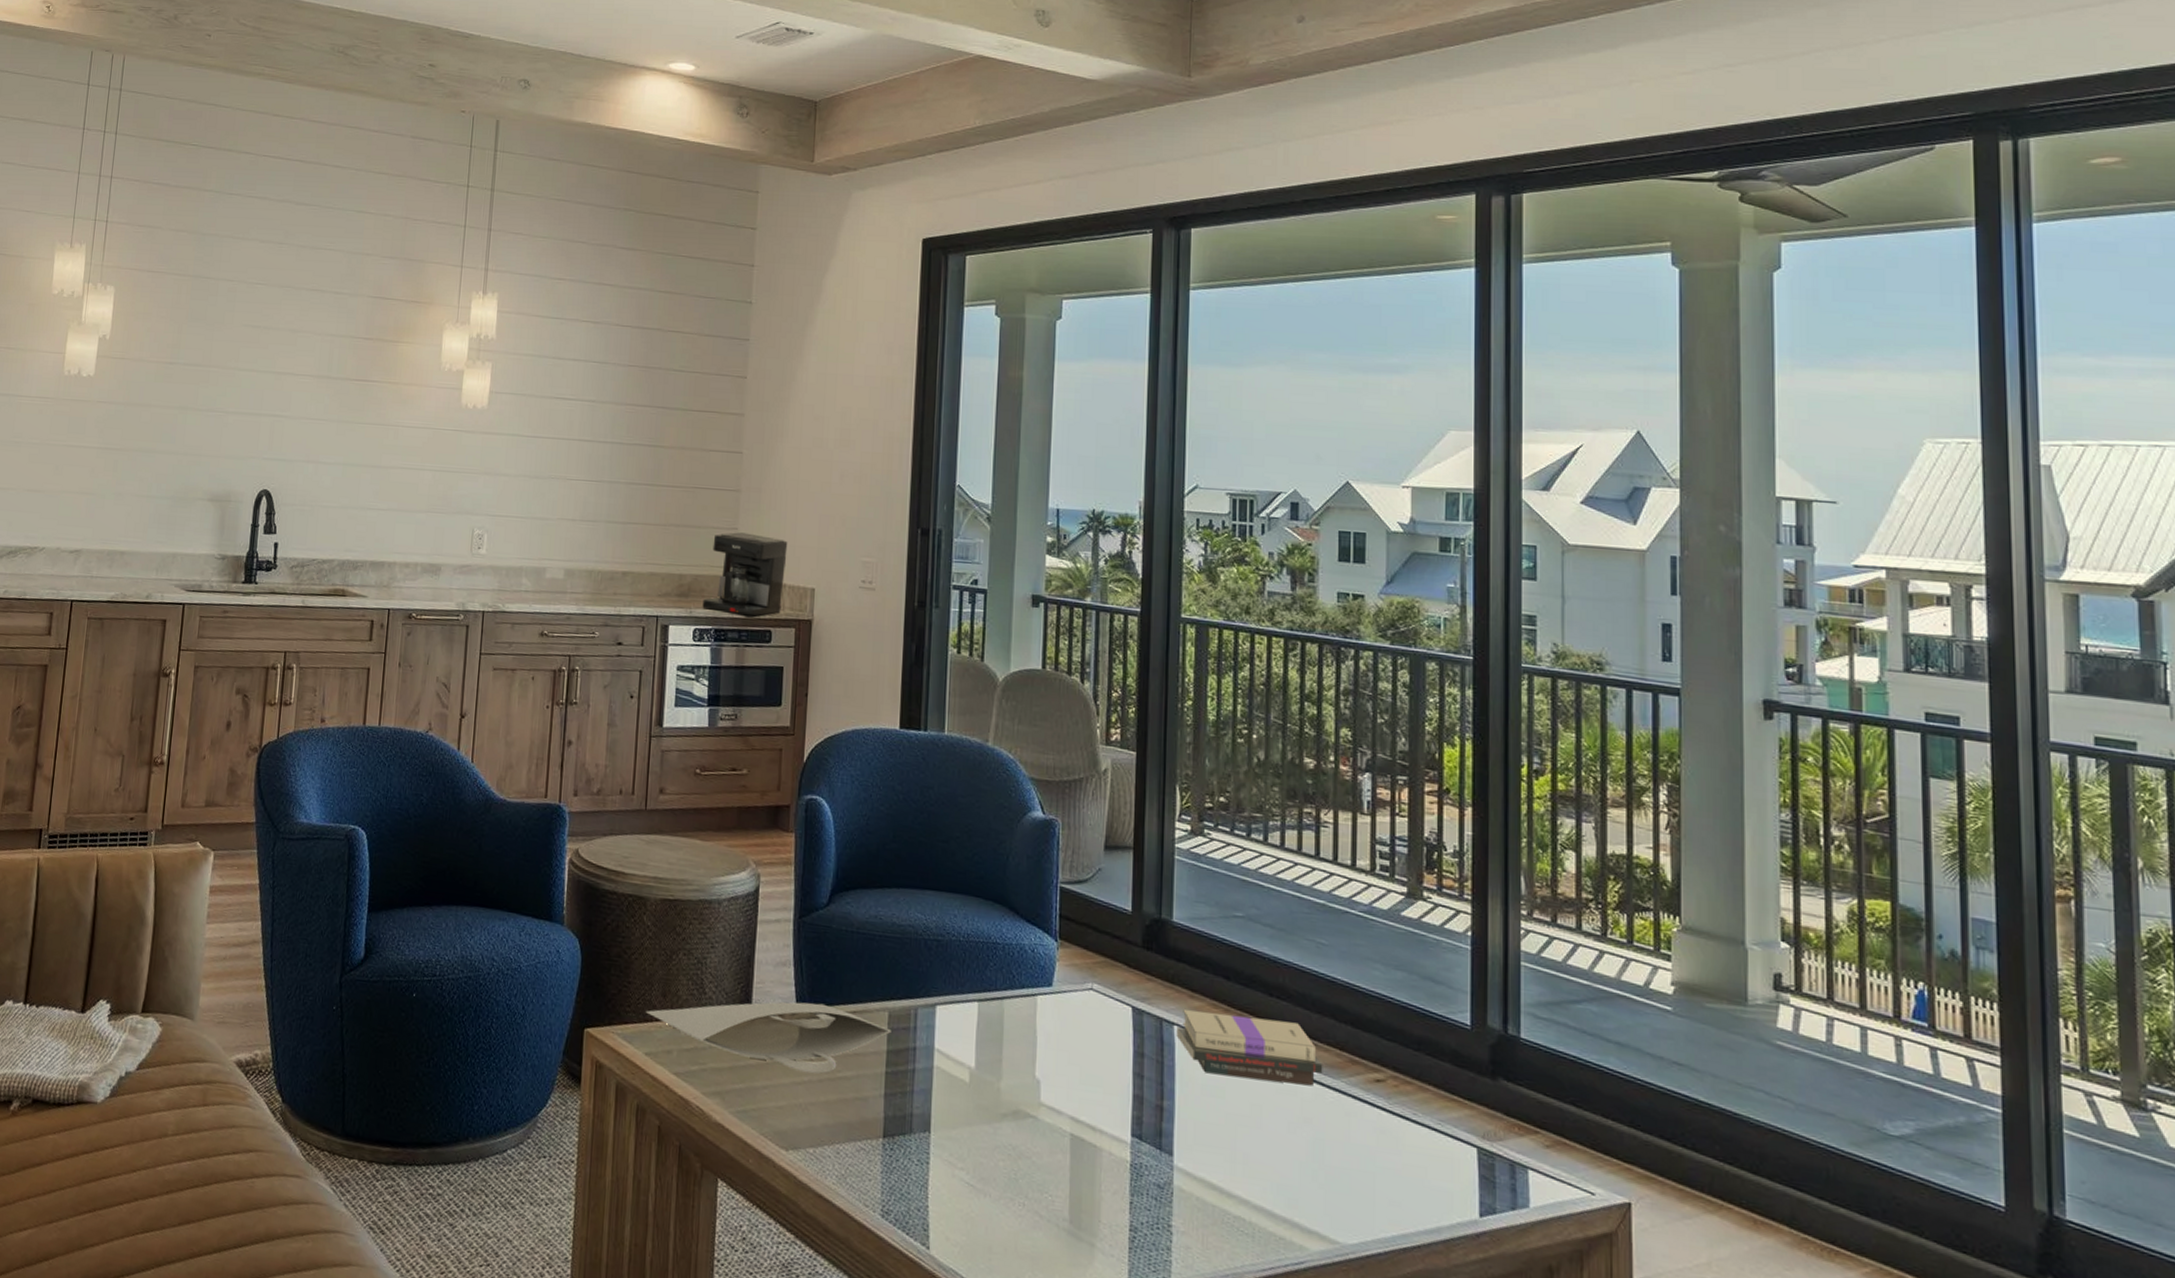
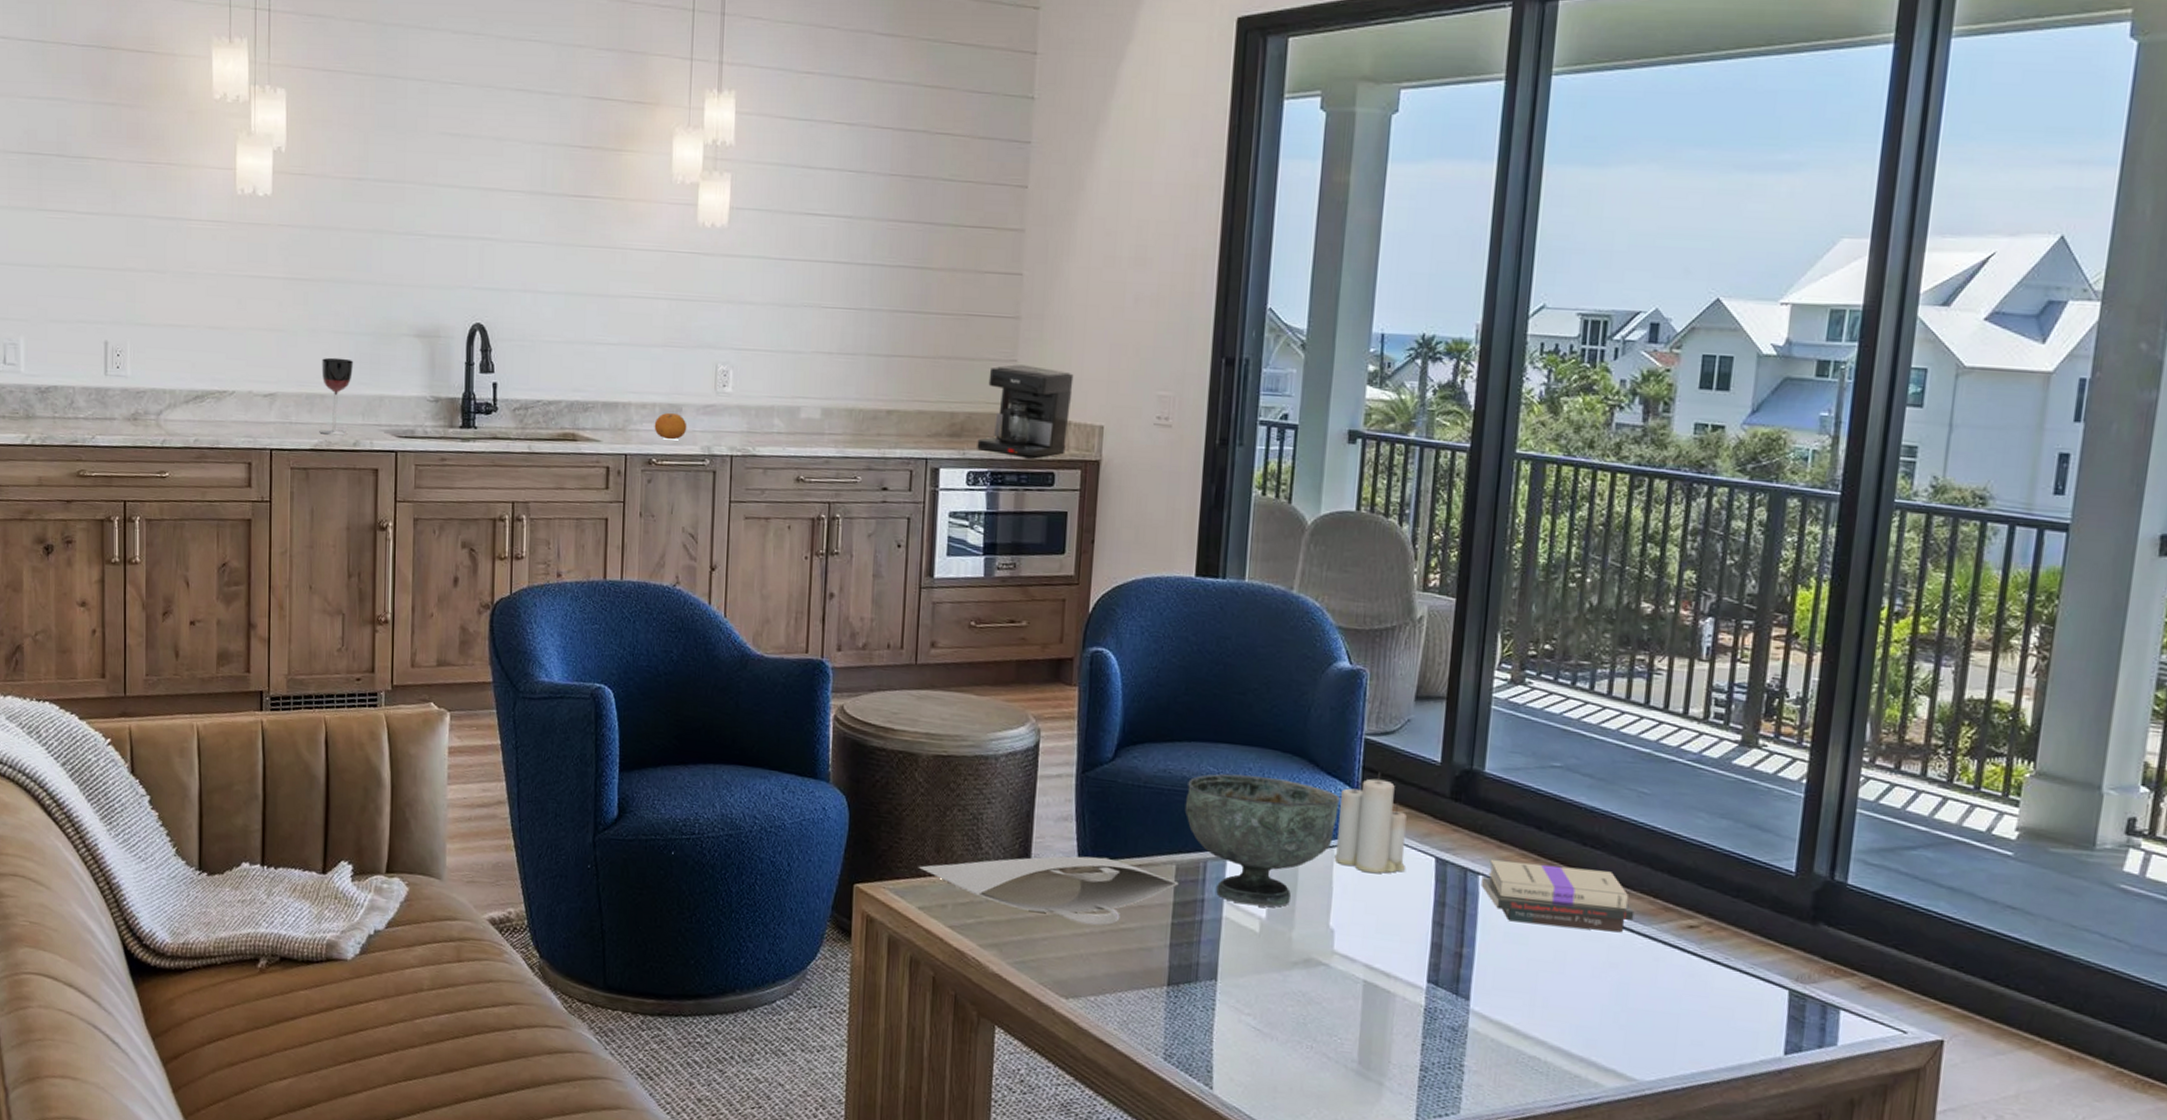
wineglass: none [116,518,153,590] -> present [319,357,354,436]
fruit: none [415,571,445,597] -> present [654,412,687,440]
decorative bowl: none [895,920,1039,1057] -> present [1184,773,1340,908]
candle: none [1037,920,1105,1023] -> present [1334,771,1407,874]

